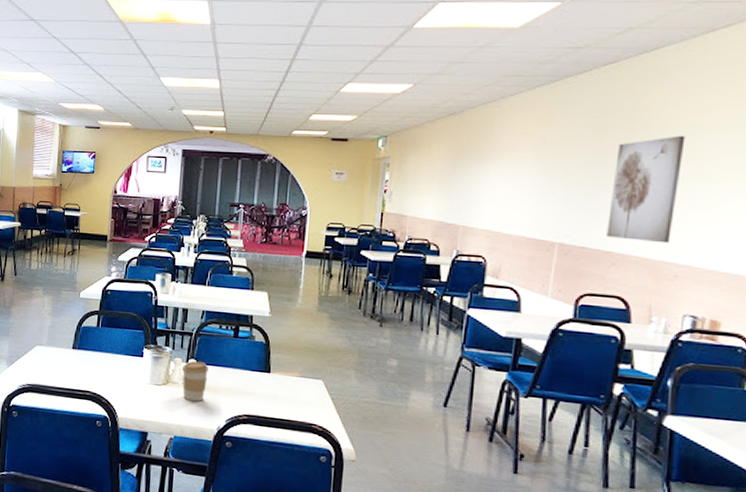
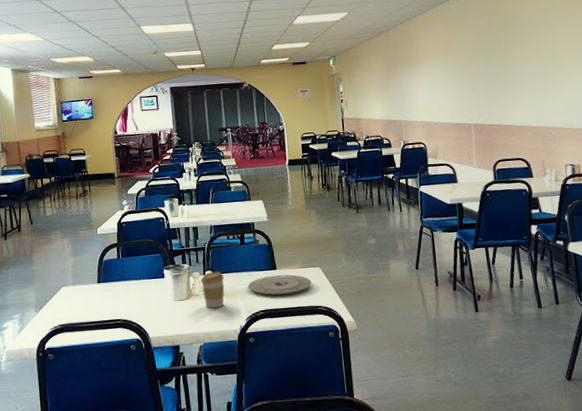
plate: none [234,378,310,405] -> present [248,274,312,297]
wall art: present [606,135,686,244] -> none [500,31,547,115]

